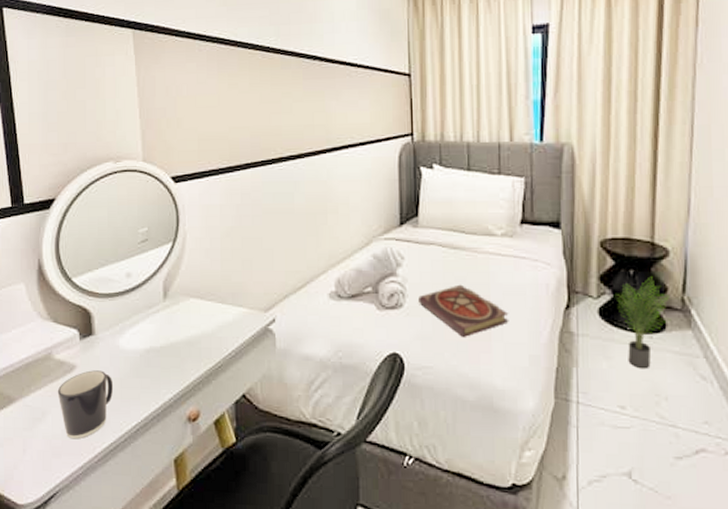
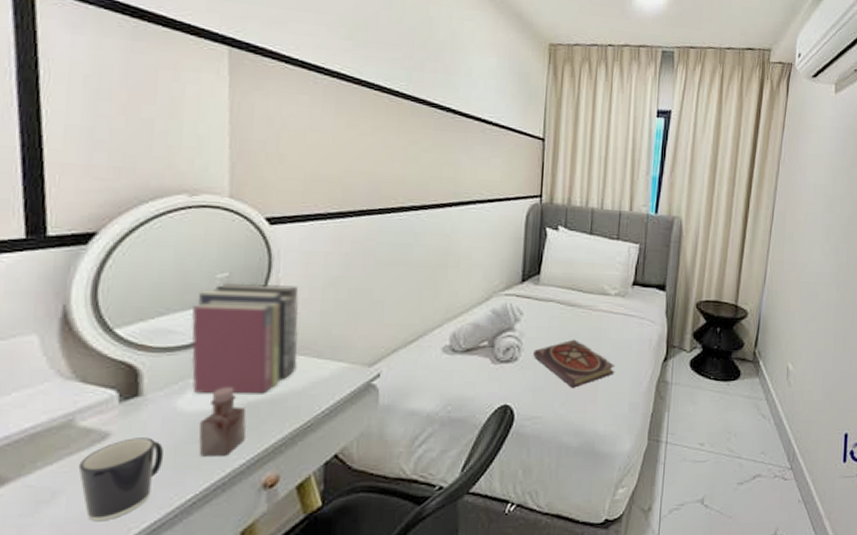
books: none [123,236,206,336] -> present [191,283,299,394]
perfume bottle: none [136,328,171,390] -> present [198,387,246,456]
potted plant: present [616,276,672,368] -> none [705,333,745,410]

